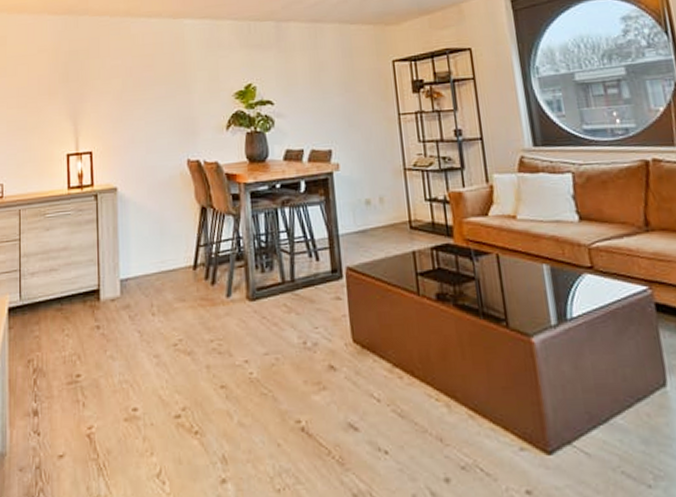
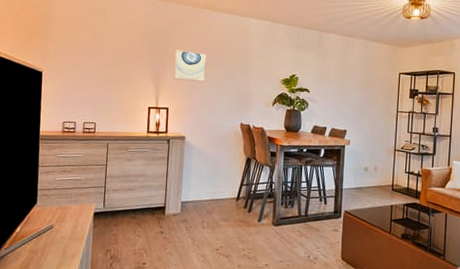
wall art: none [94,73,136,113] -> present [173,49,207,83]

